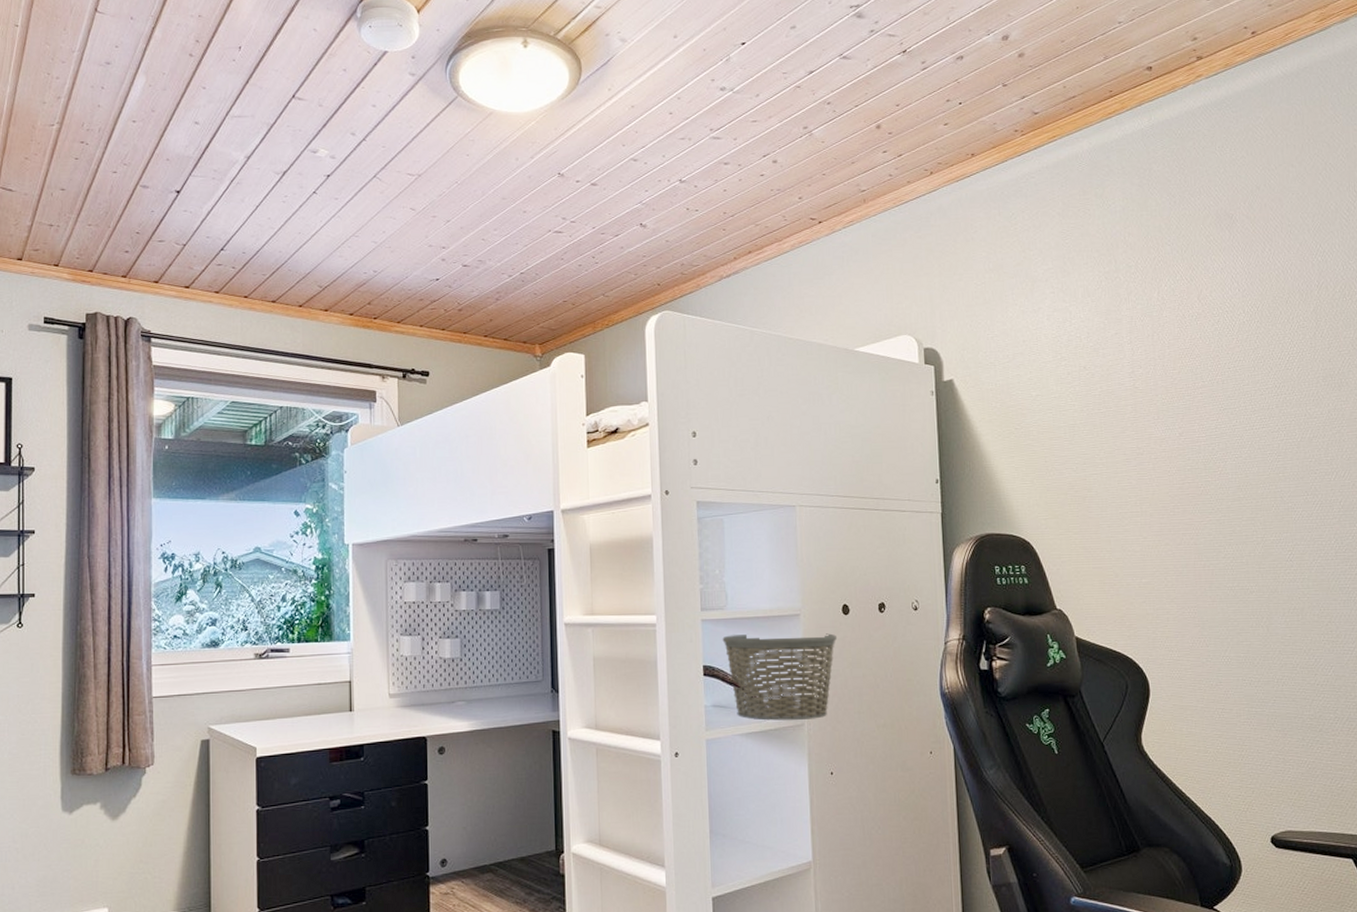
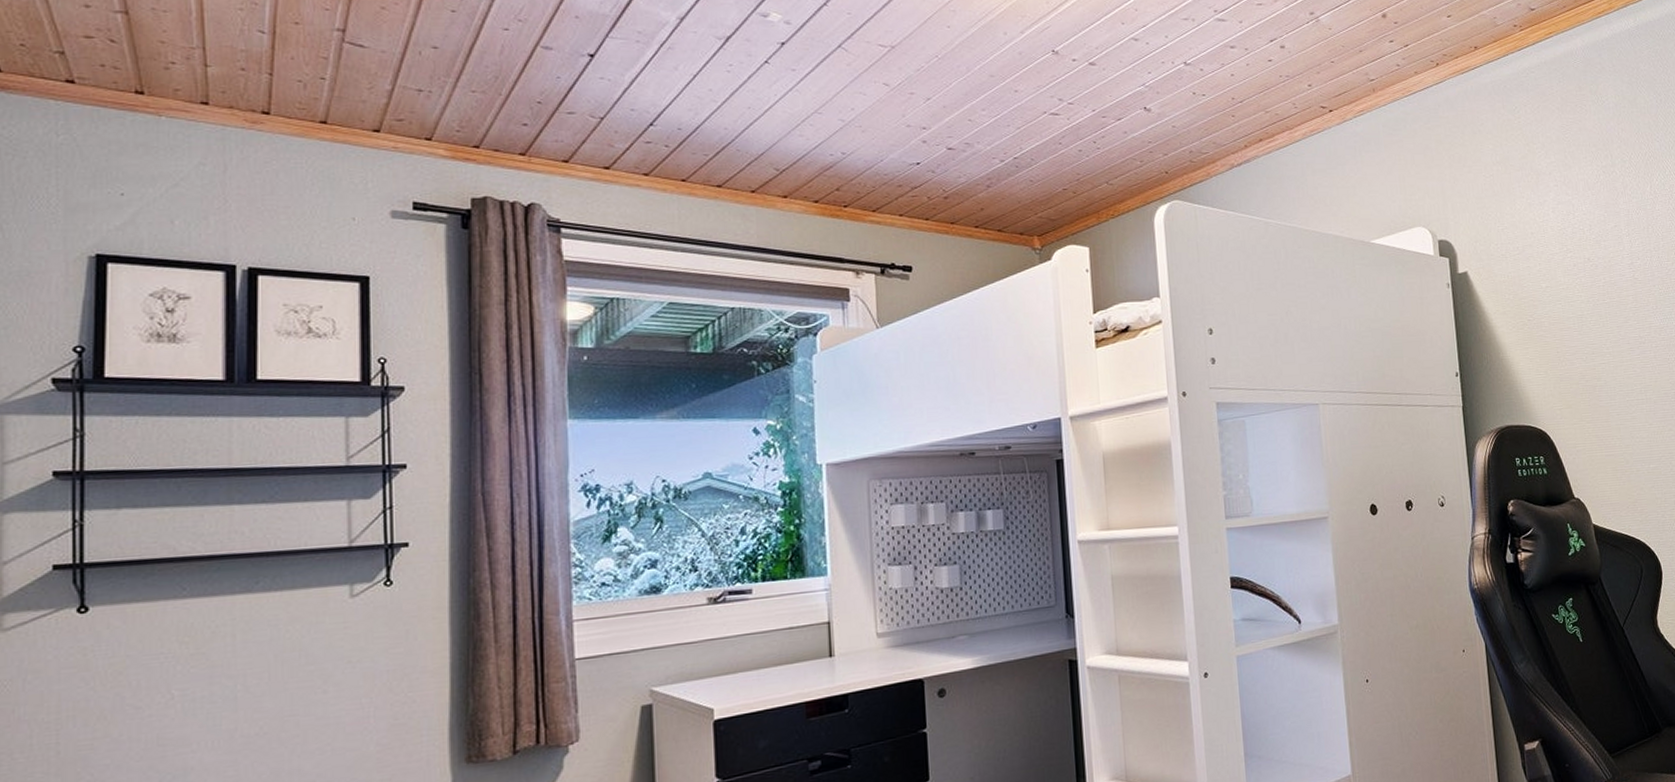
basket: present [722,633,838,721] -> none [1249,535,1367,631]

